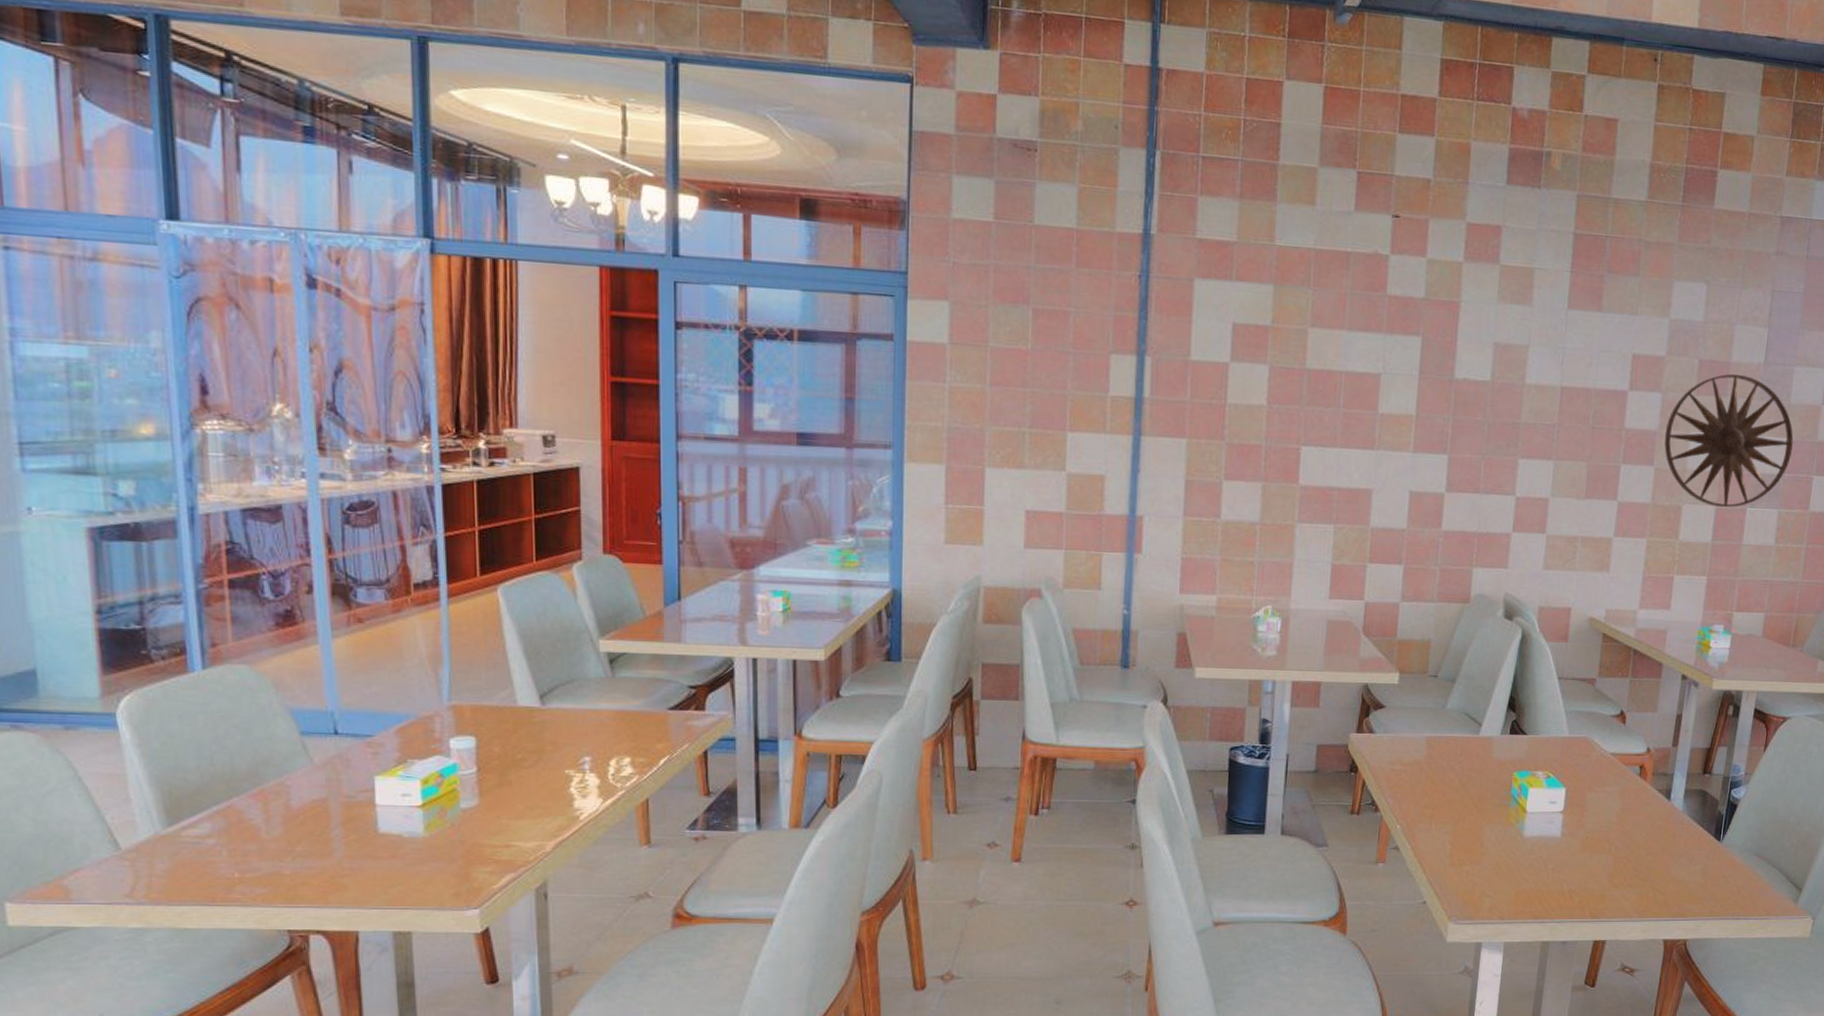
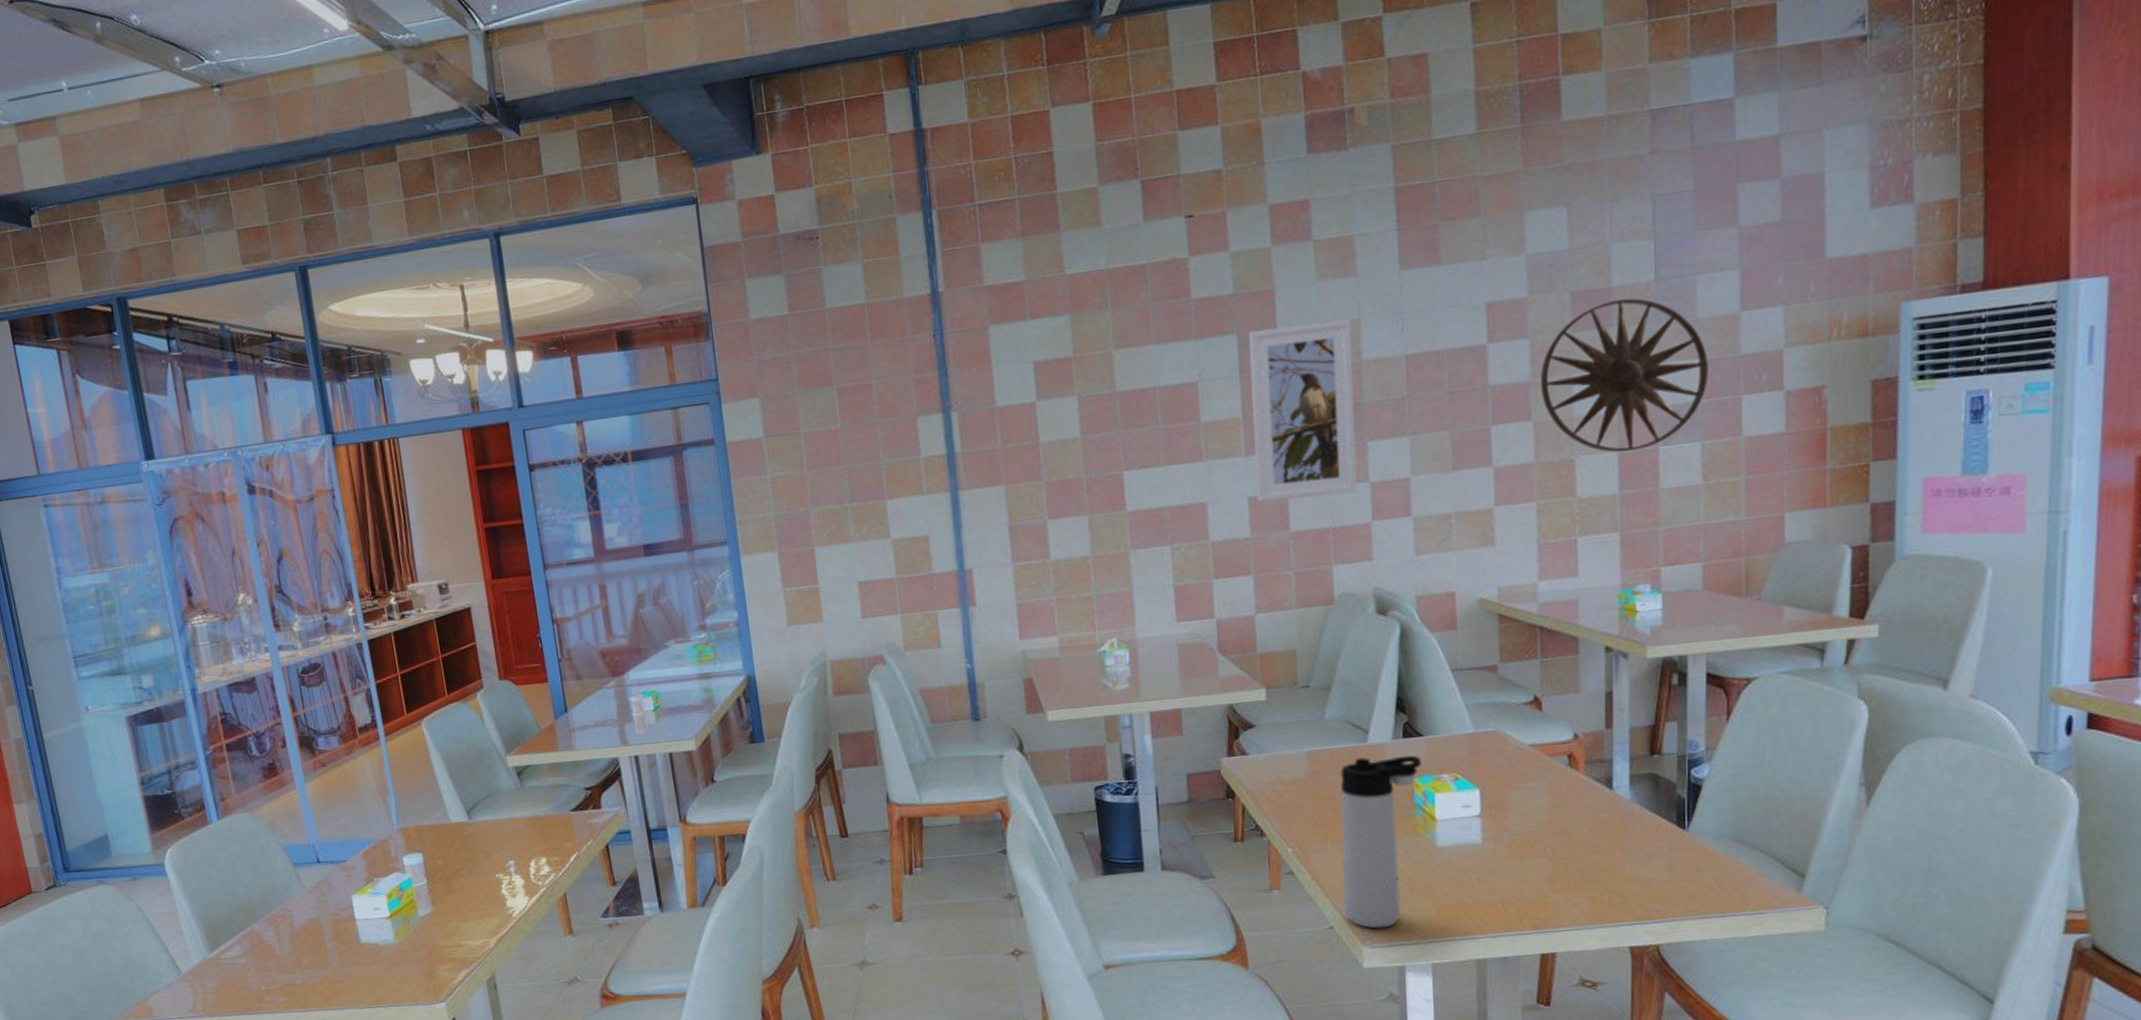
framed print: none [1417,336,1520,504] -> present [1248,319,1357,502]
thermos bottle: none [1437,747,1522,907] -> present [1340,755,1422,929]

